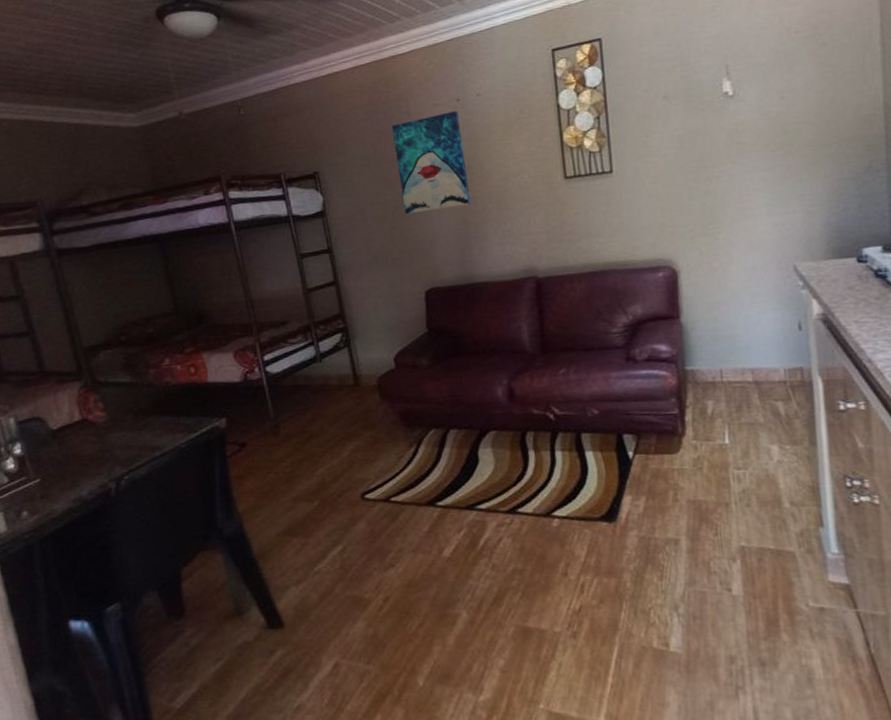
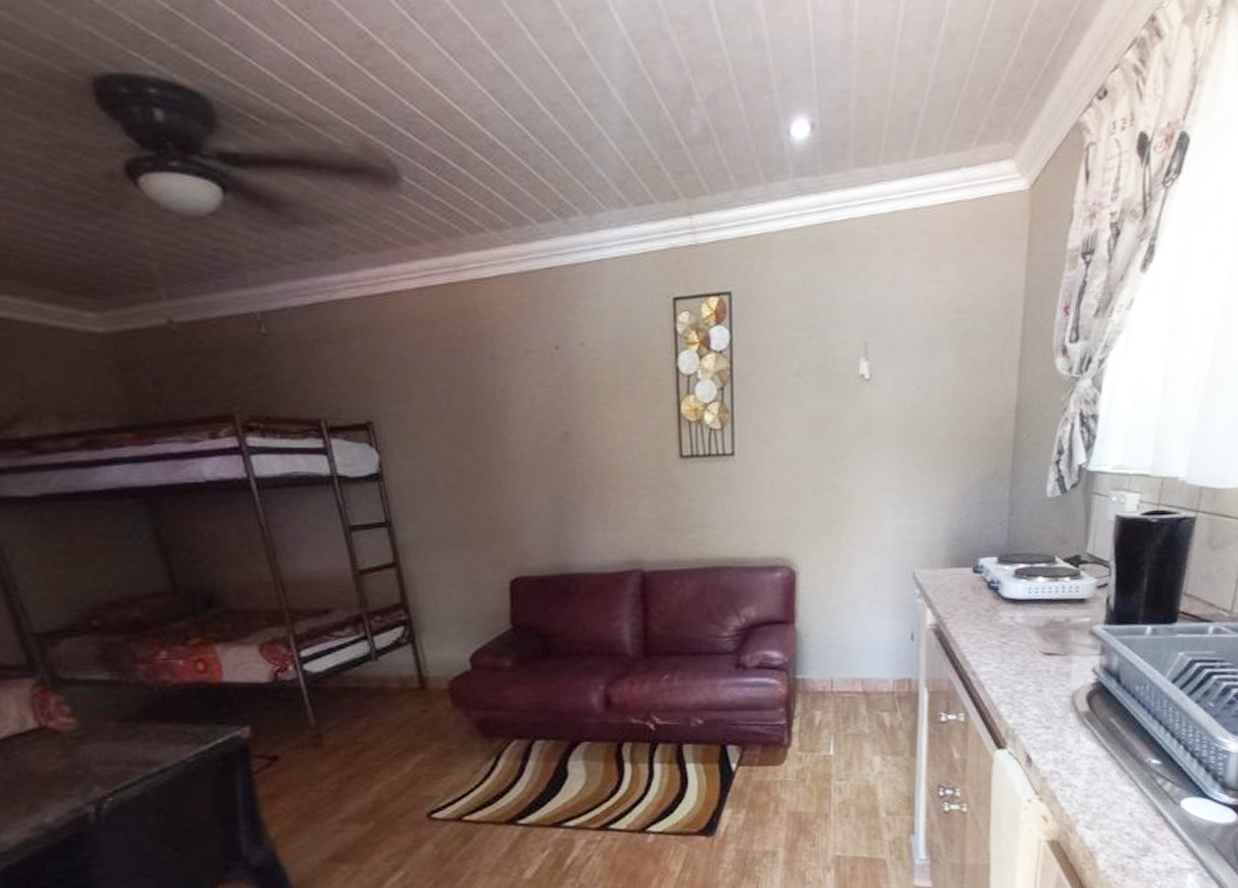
wall art: present [391,111,471,214] -> none [471,362,569,485]

